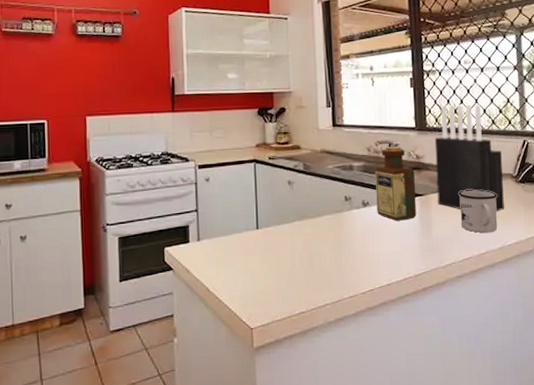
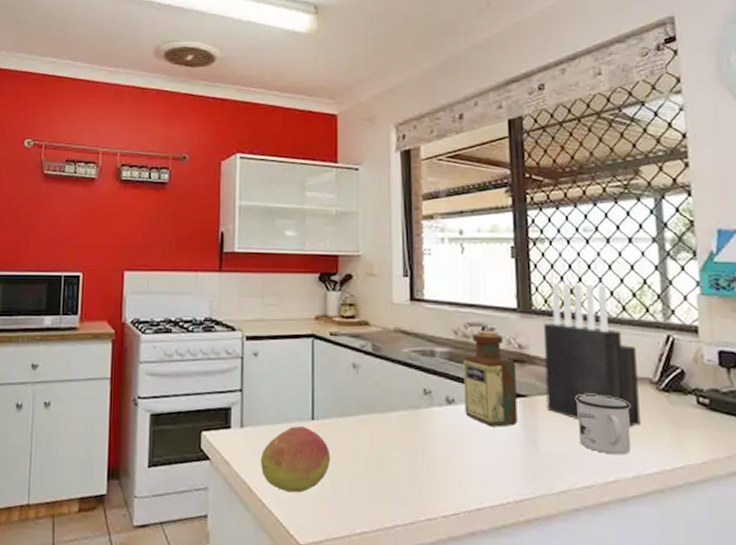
fruit: none [215,235,273,289] -> present [260,426,331,493]

